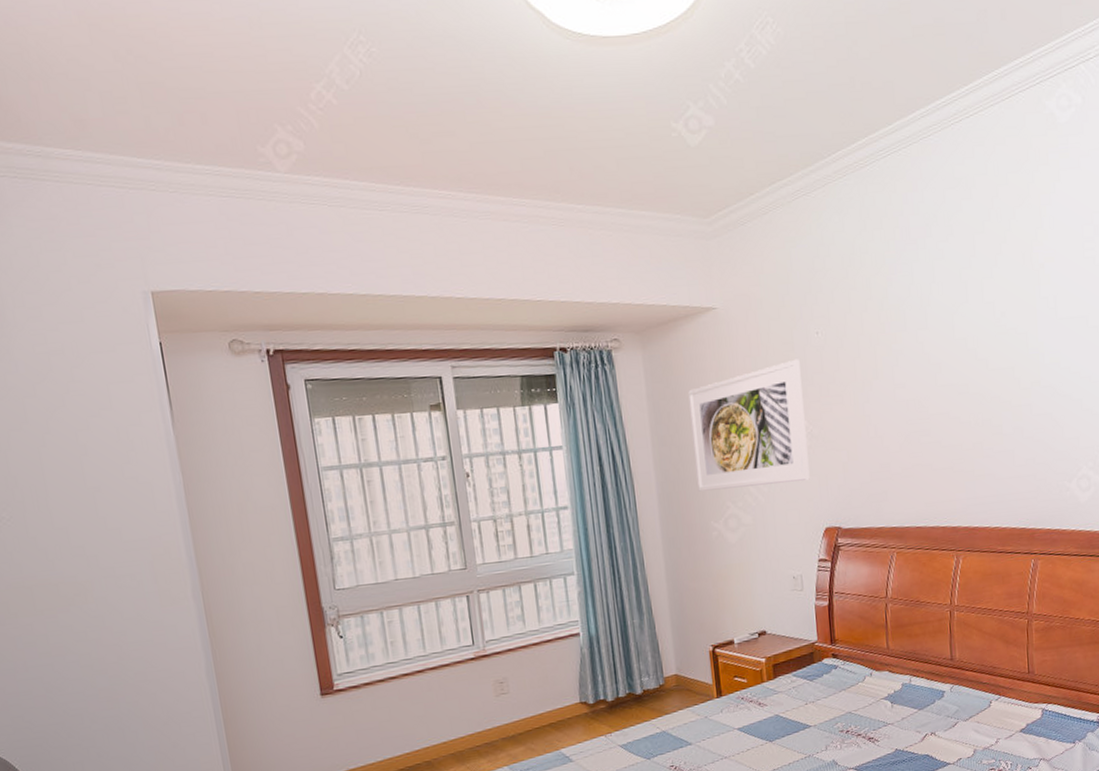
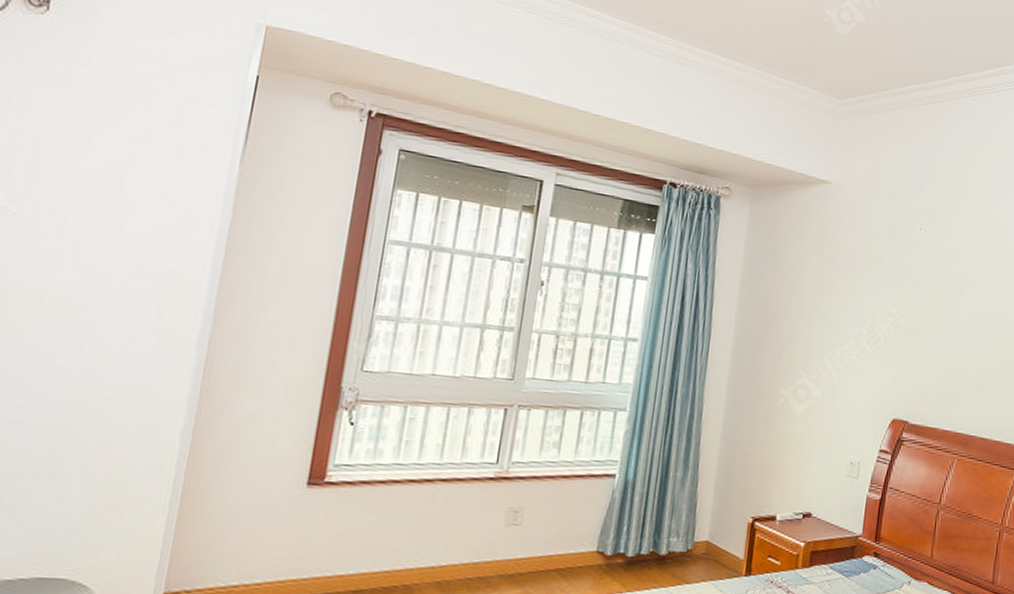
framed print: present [688,359,810,492] -> none [774,248,900,367]

